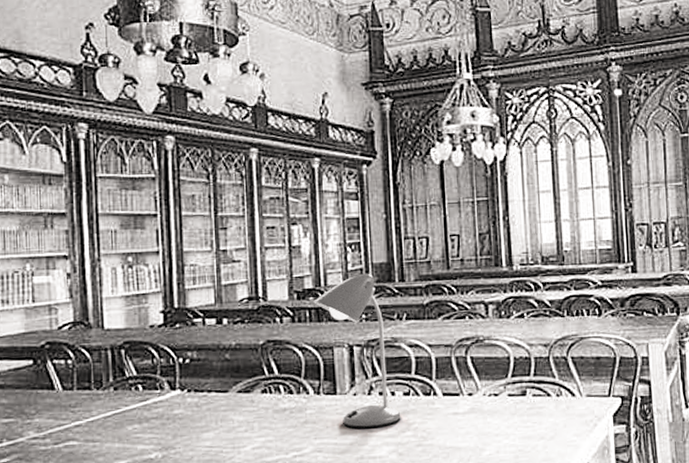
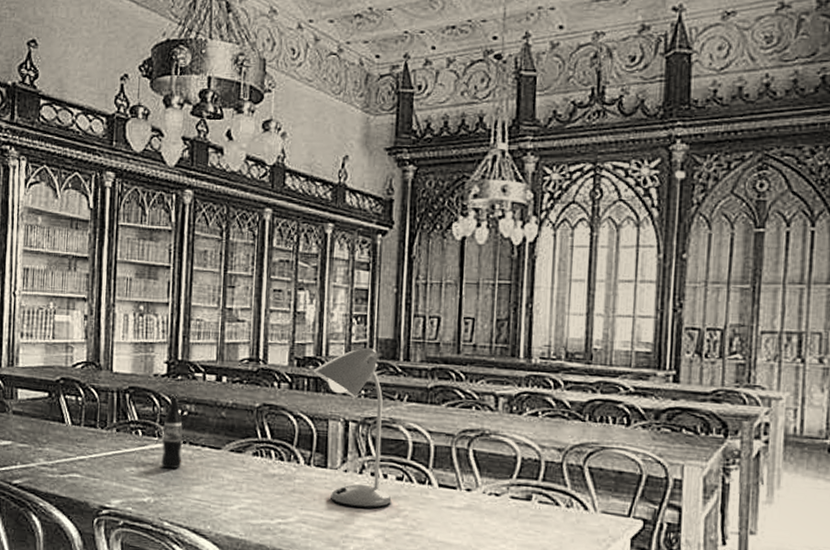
bottle: none [164,347,188,421] -> present [161,398,183,469]

